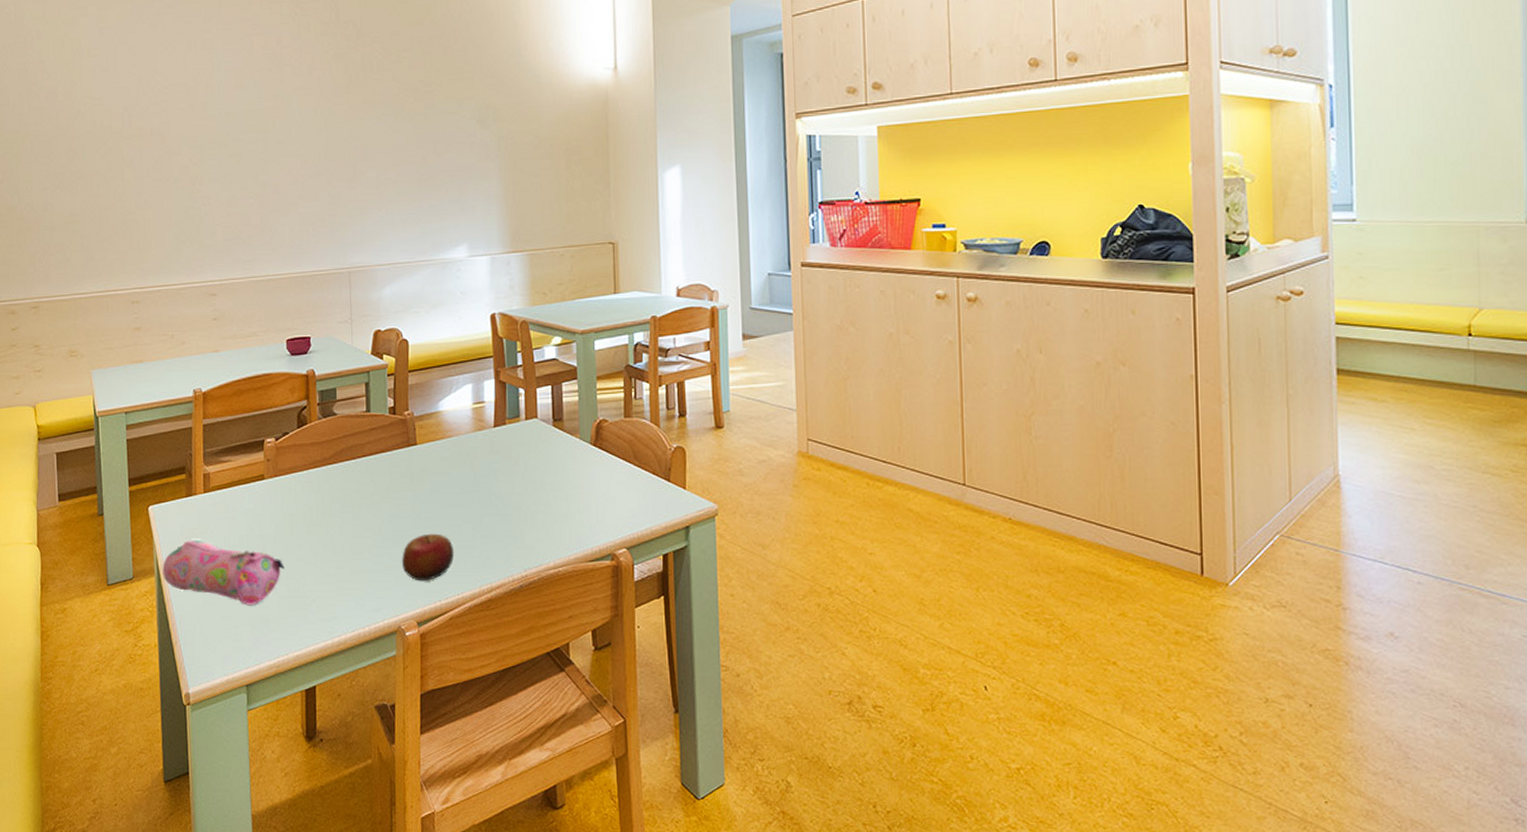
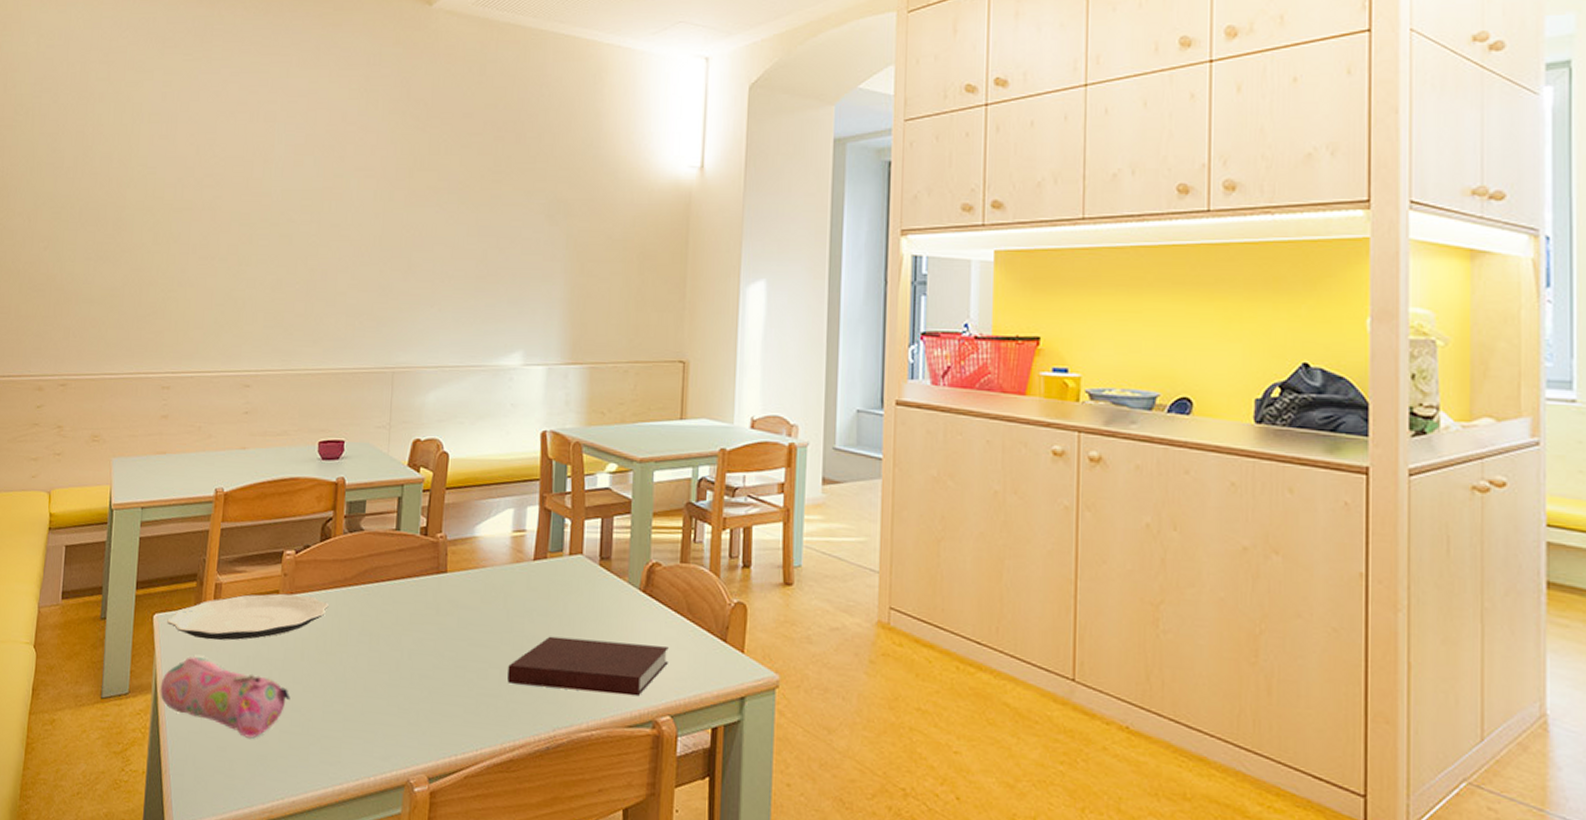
plate: none [162,476,311,524] -> present [167,593,329,641]
apple: present [402,533,455,582] -> none [418,675,477,731]
notebook: none [480,491,620,535] -> present [507,636,669,697]

